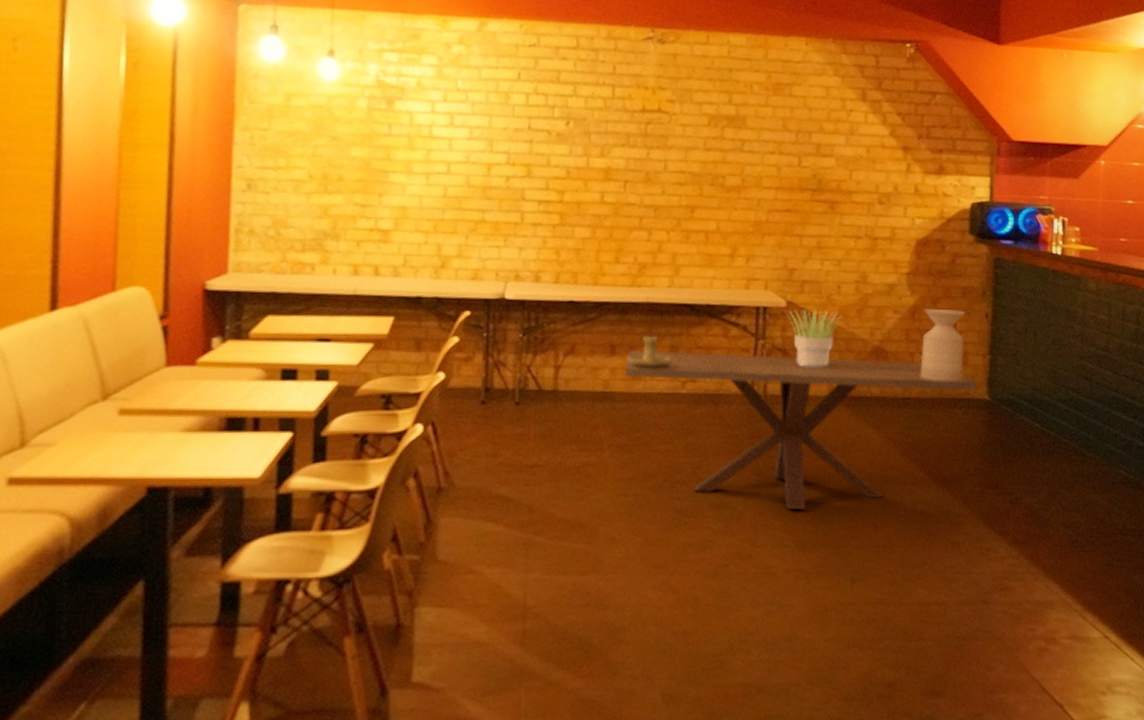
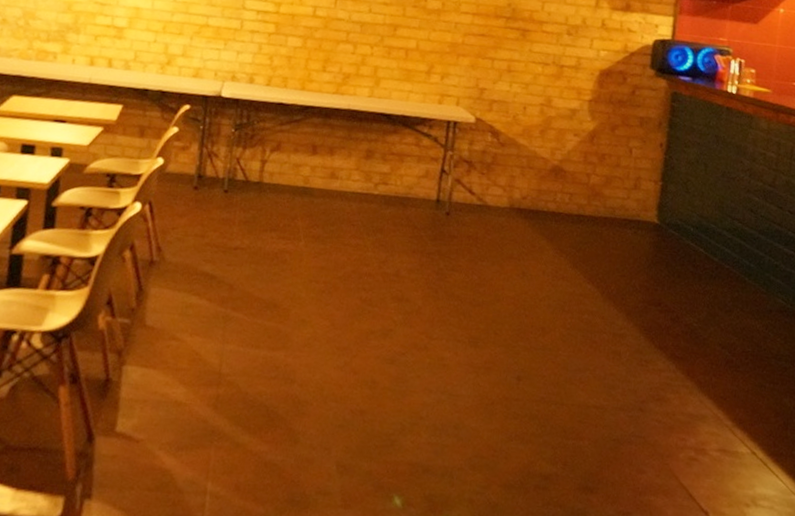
dining table: present [625,350,977,509] -> none [324,151,648,309]
candle holder: present [626,335,672,368] -> none [326,139,367,169]
potted plant: present [786,309,843,368] -> none [474,125,527,181]
side table: present [920,308,966,382] -> none [595,134,642,204]

